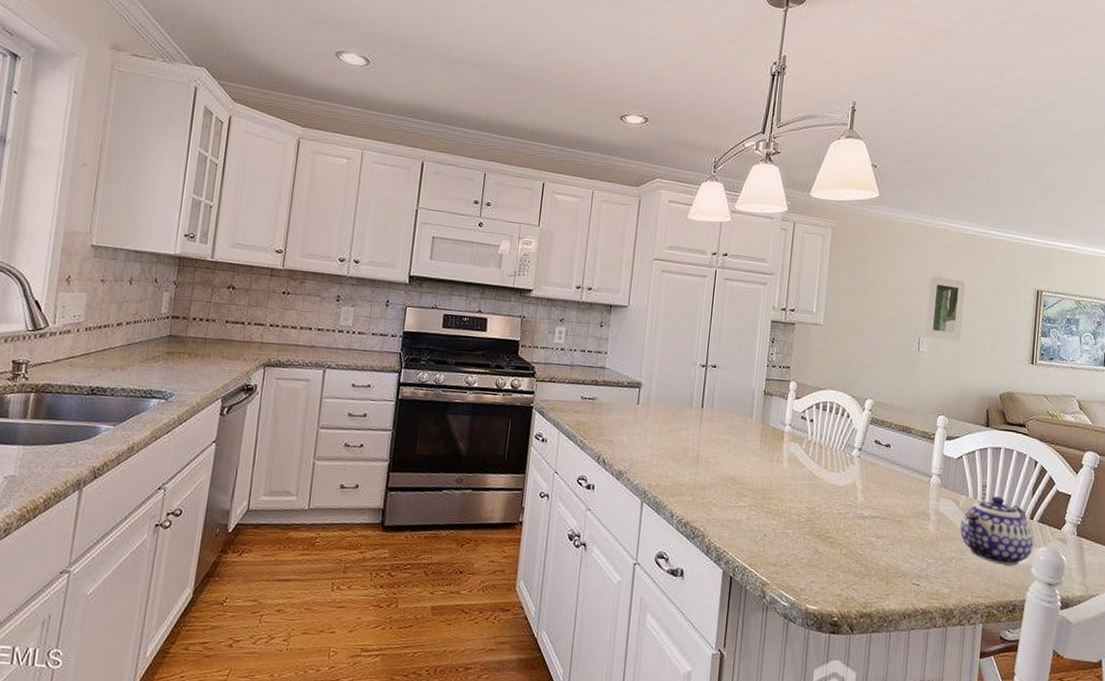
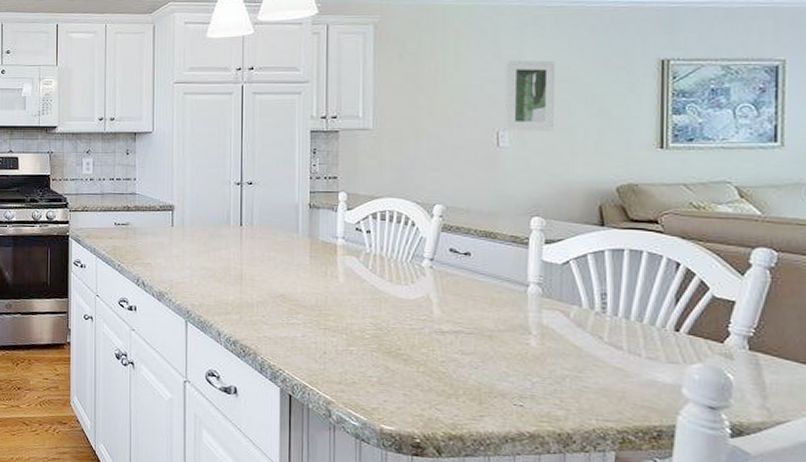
teapot: present [959,496,1034,566] -> none [573,305,682,386]

